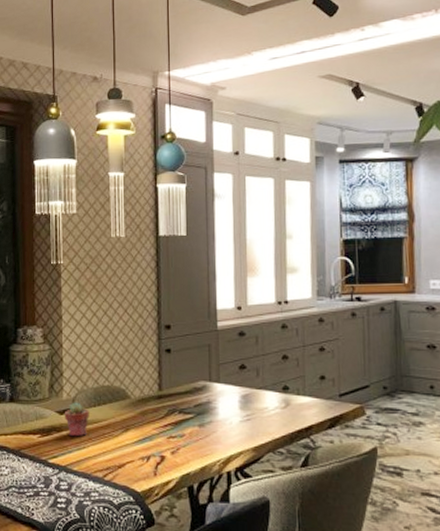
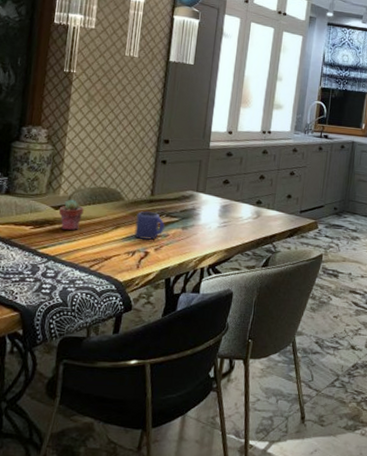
mug: none [146,409,179,442] -> present [134,211,165,240]

